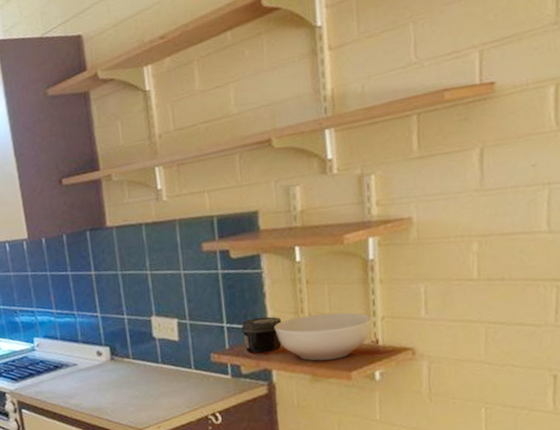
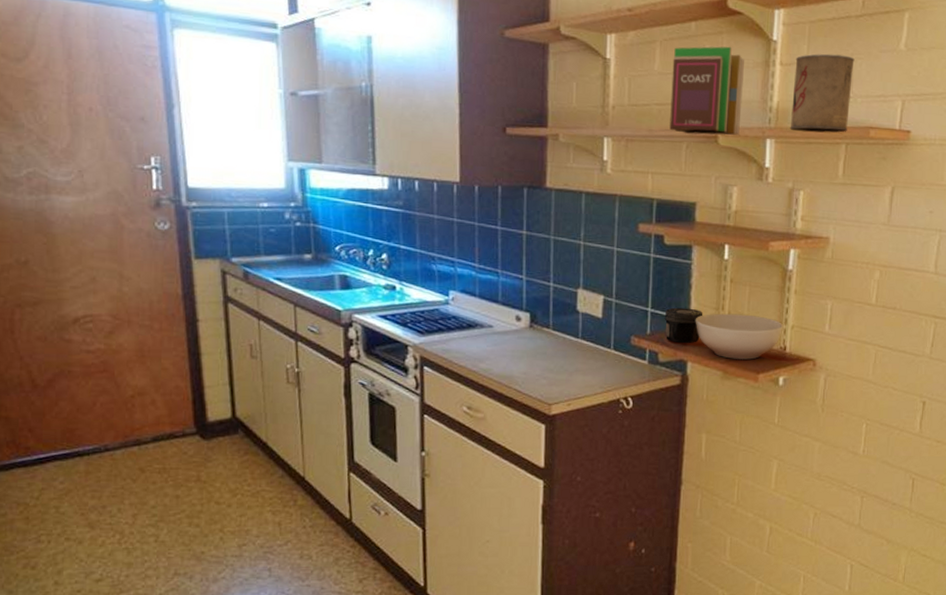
books: none [212,45,294,145] -> present [669,46,745,135]
tin can: none [345,19,417,115] -> present [790,53,855,133]

